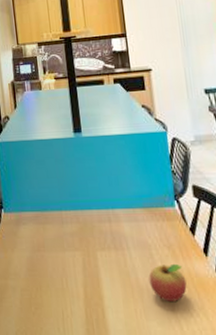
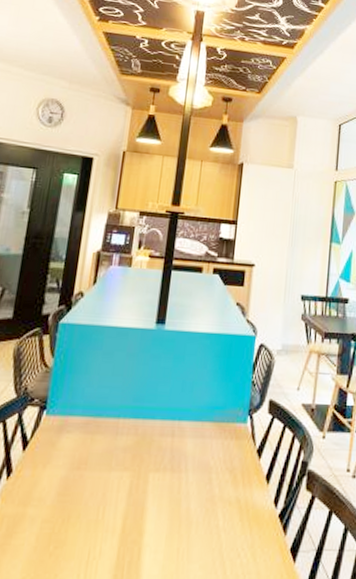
fruit: present [148,263,187,301] -> none [201,491,242,538]

